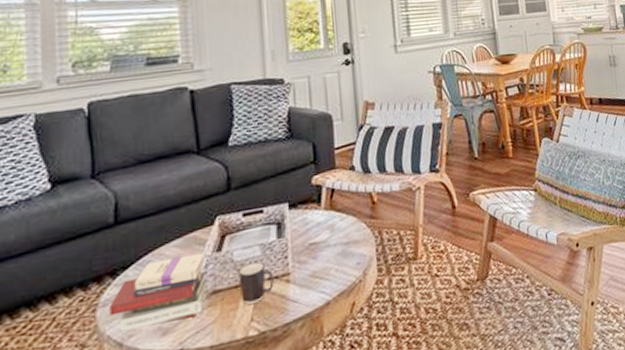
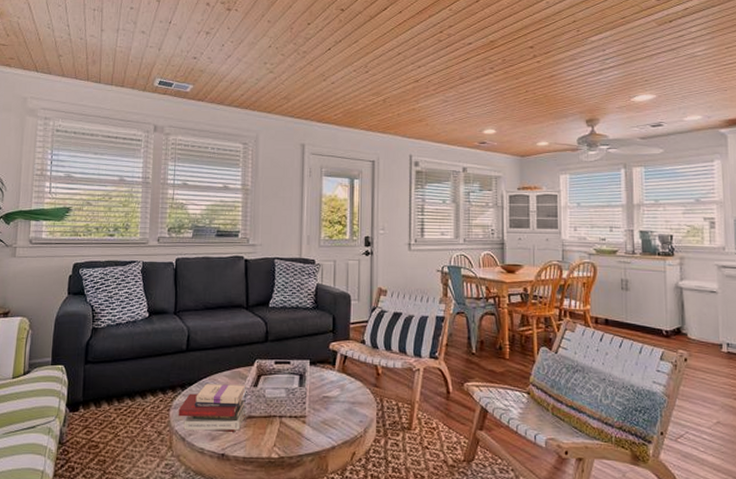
mug: present [238,262,274,305] -> none [267,401,293,434]

